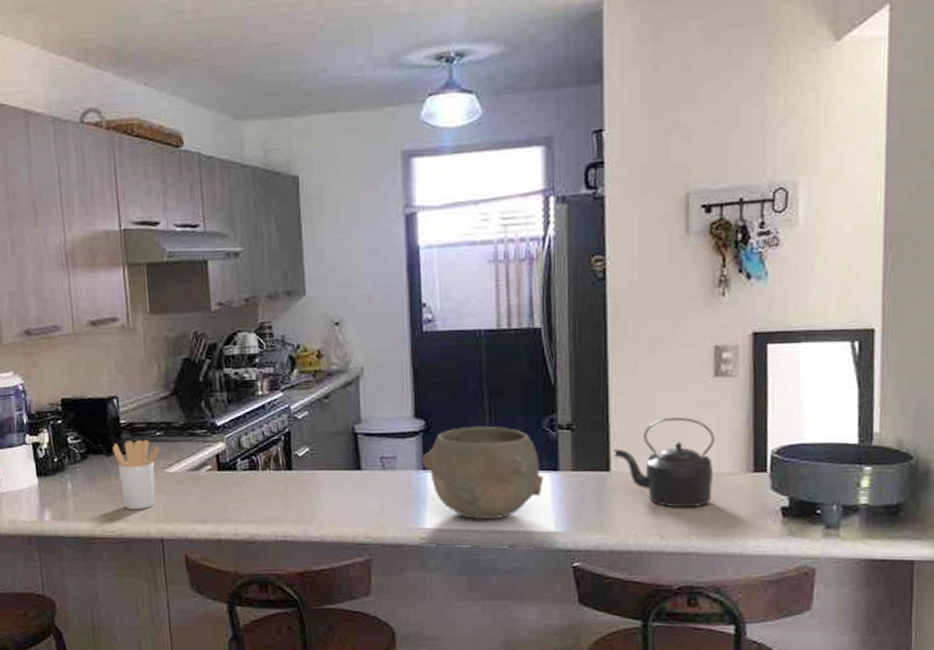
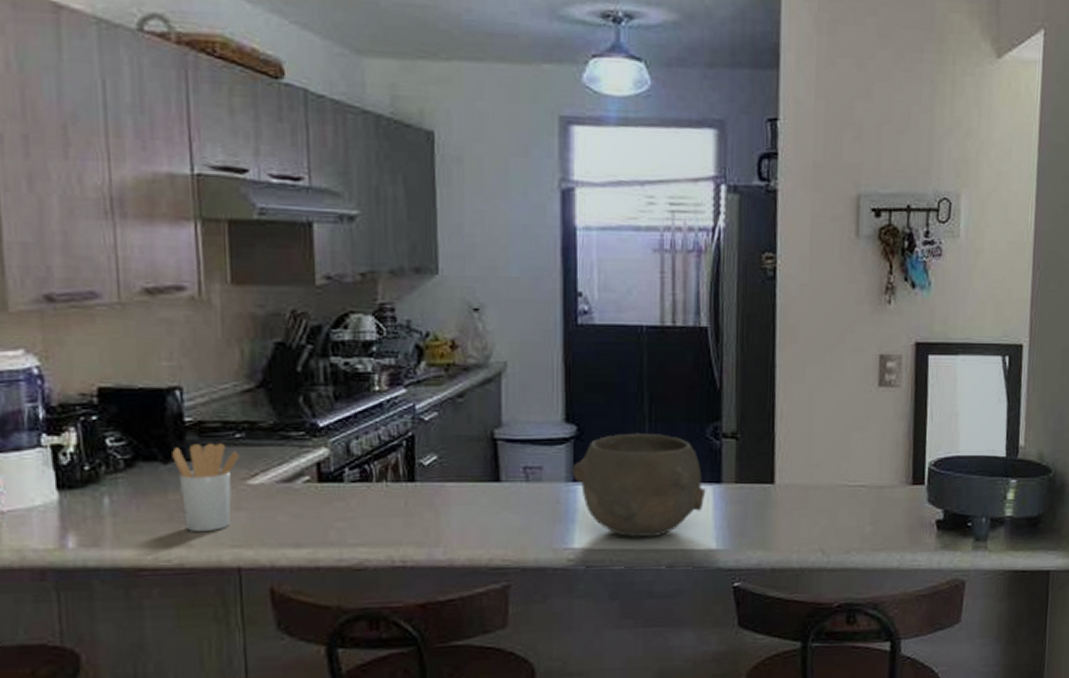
kettle: present [613,418,715,508] -> none [778,428,877,522]

